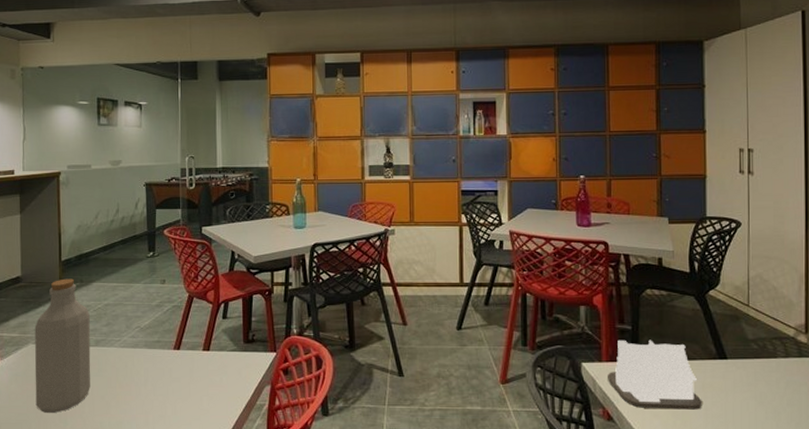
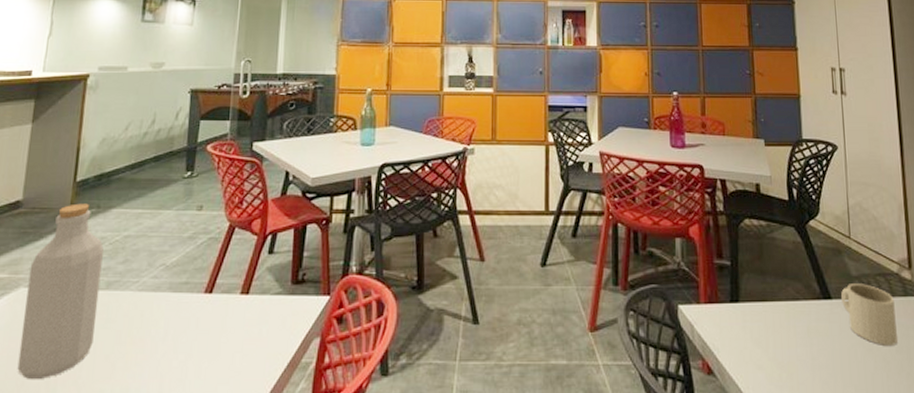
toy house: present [607,339,702,410] -> none [705,277,809,360]
mug: none [736,346,789,399] -> present [840,284,898,345]

